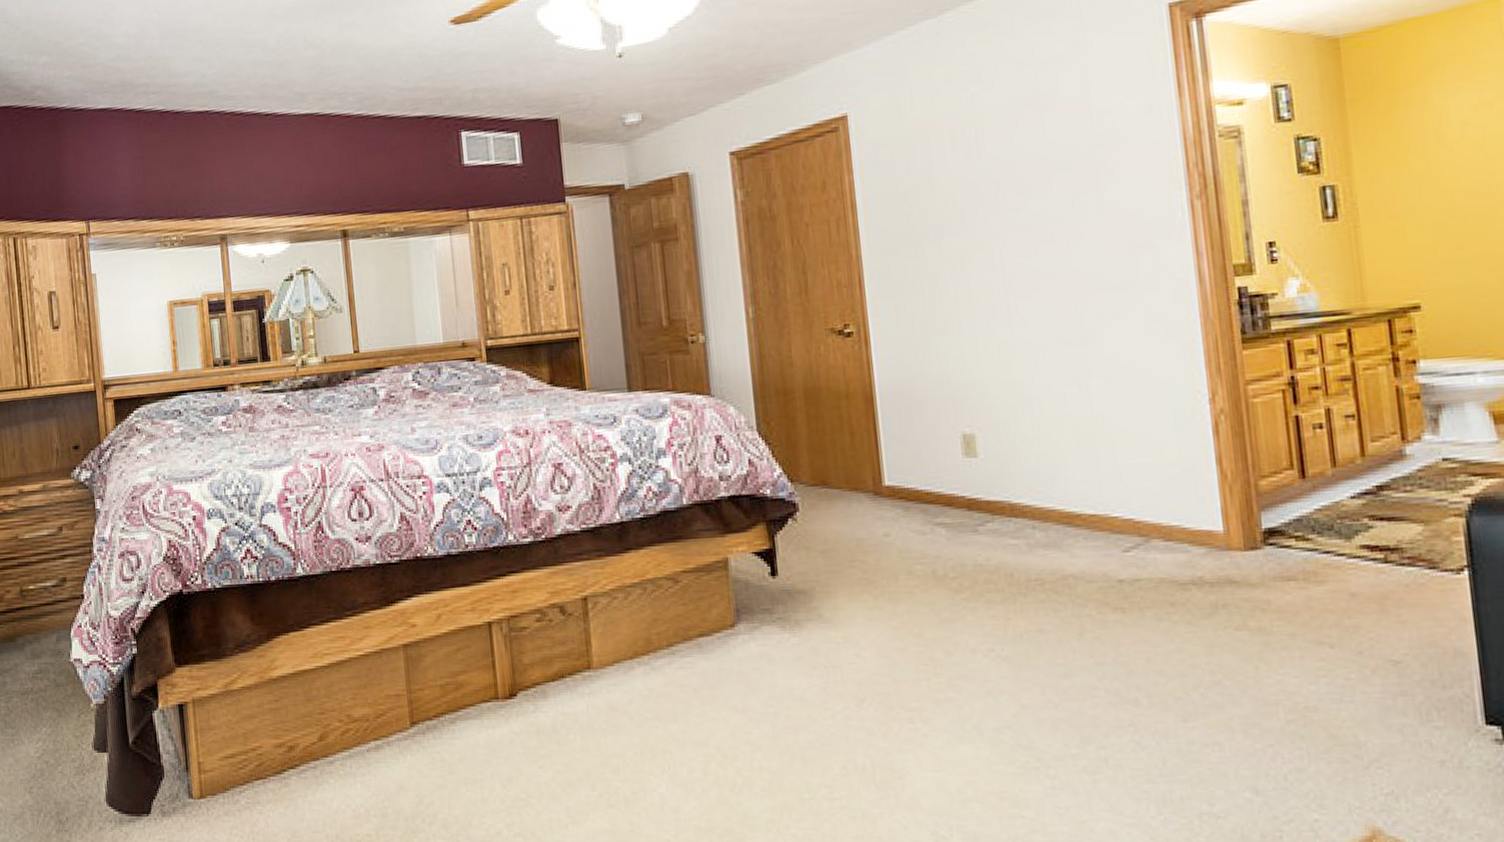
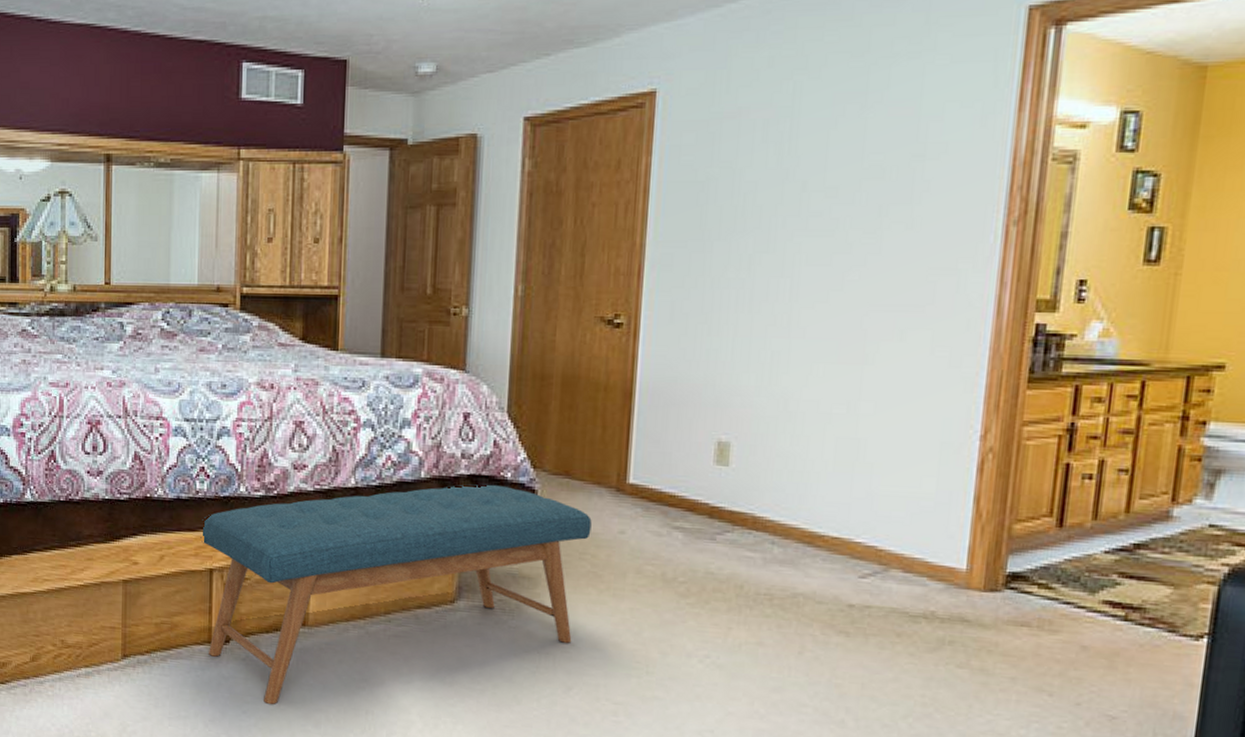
bench: none [474,503,857,755] -> present [200,484,592,704]

